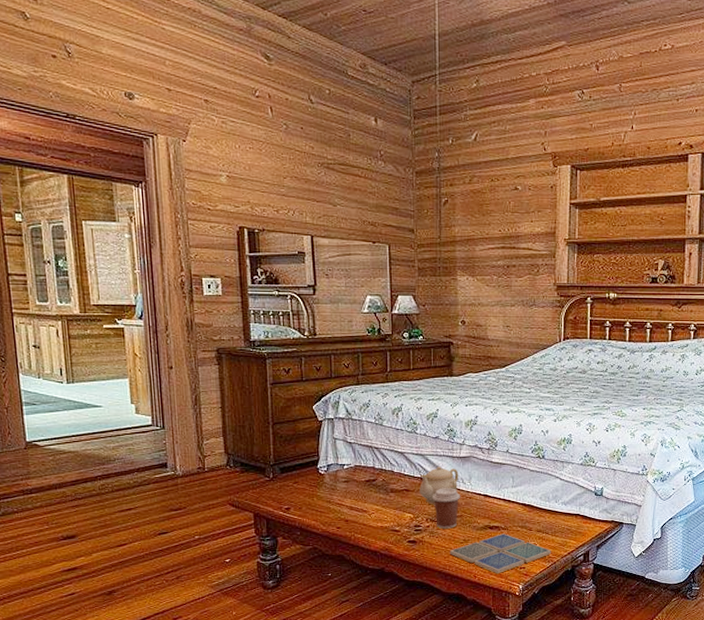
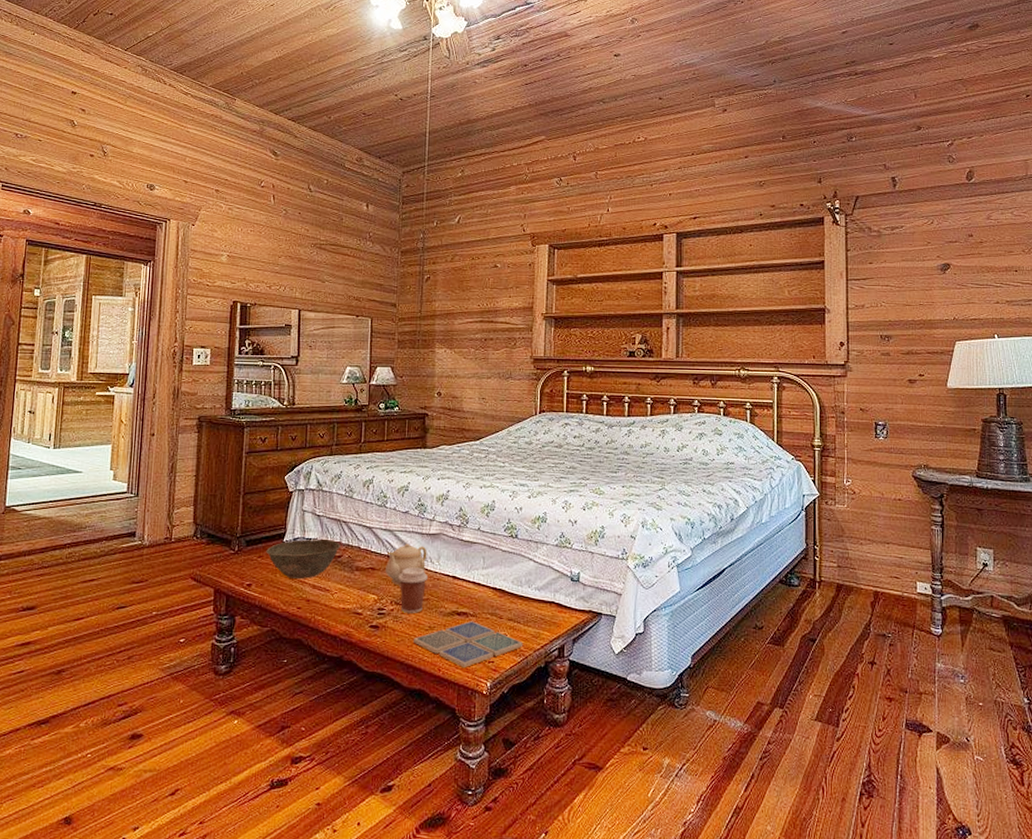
bowl: none [301,464,374,501] -> present [266,538,341,579]

